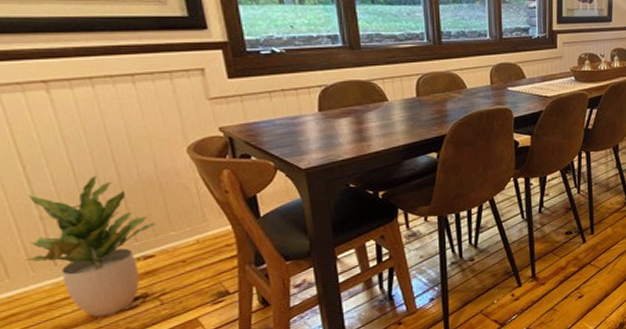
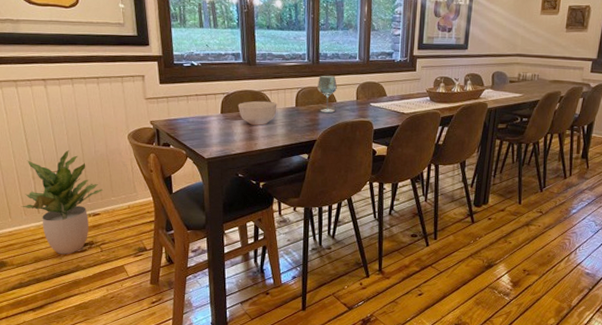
bowl: none [340,92,393,123] -> present [237,100,277,125]
wine glass: none [442,57,467,103] -> present [317,75,338,114]

